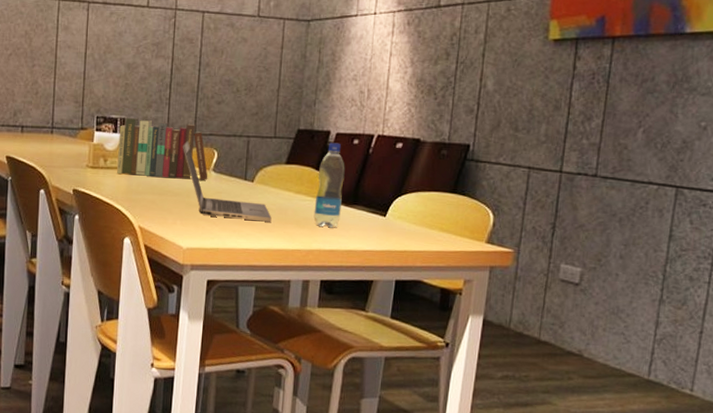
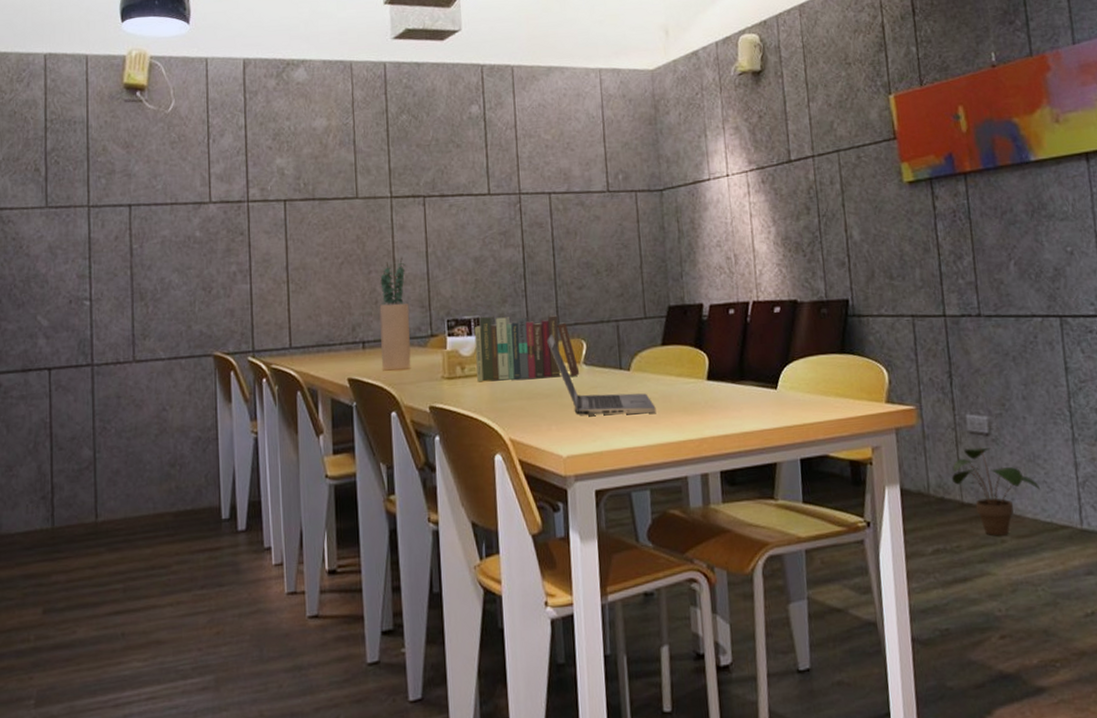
vase: none [35,55,65,156] -> present [379,257,411,372]
bottle: present [313,142,345,228] -> none [697,315,730,411]
potted plant: none [533,294,618,374] -> present [951,447,1041,536]

